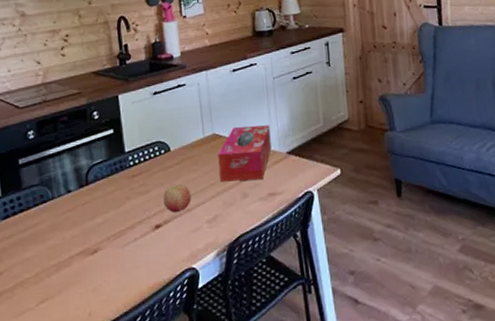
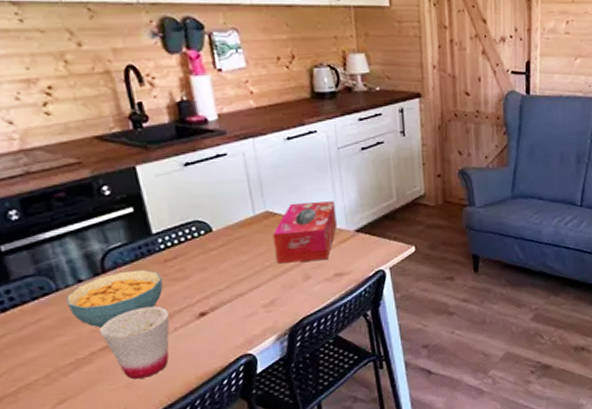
cereal bowl: none [58,183,129,234] -> present [66,269,163,328]
cup: none [78,216,132,285] -> present [99,306,170,380]
fruit: present [163,183,191,213] -> none [207,267,243,299]

